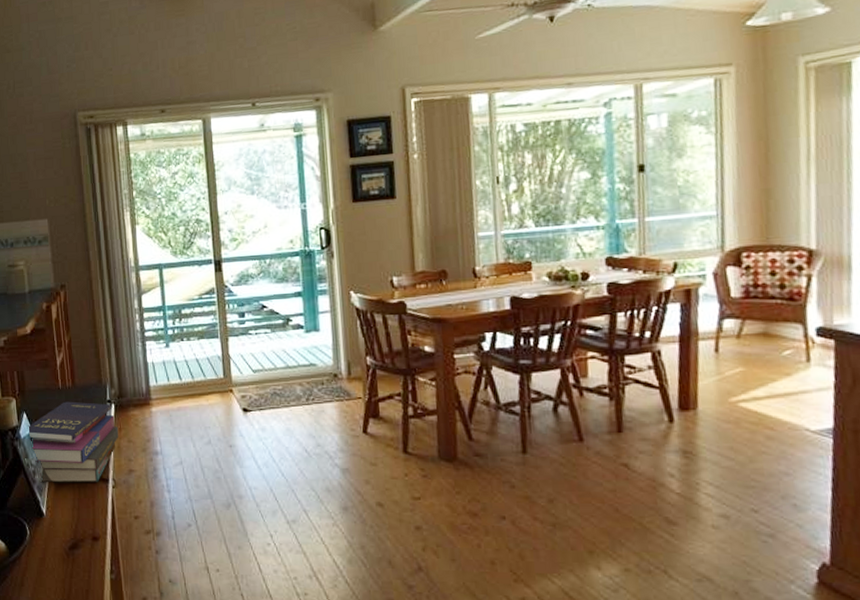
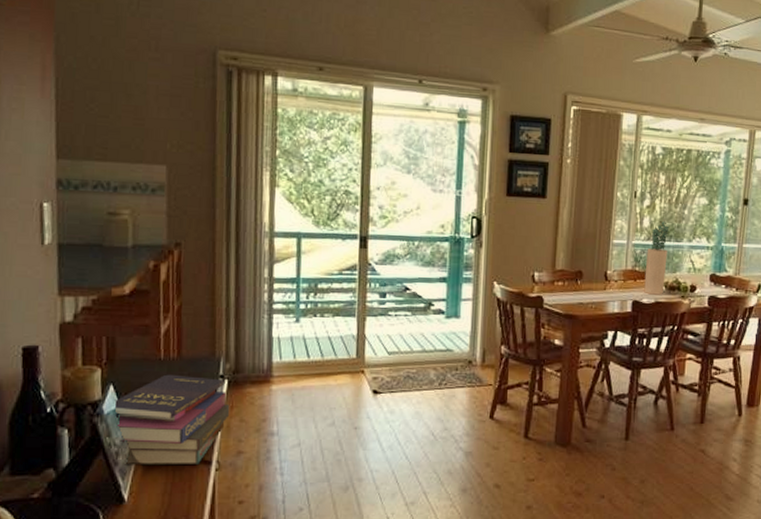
vase: none [520,201,548,288] -> present [644,218,670,295]

